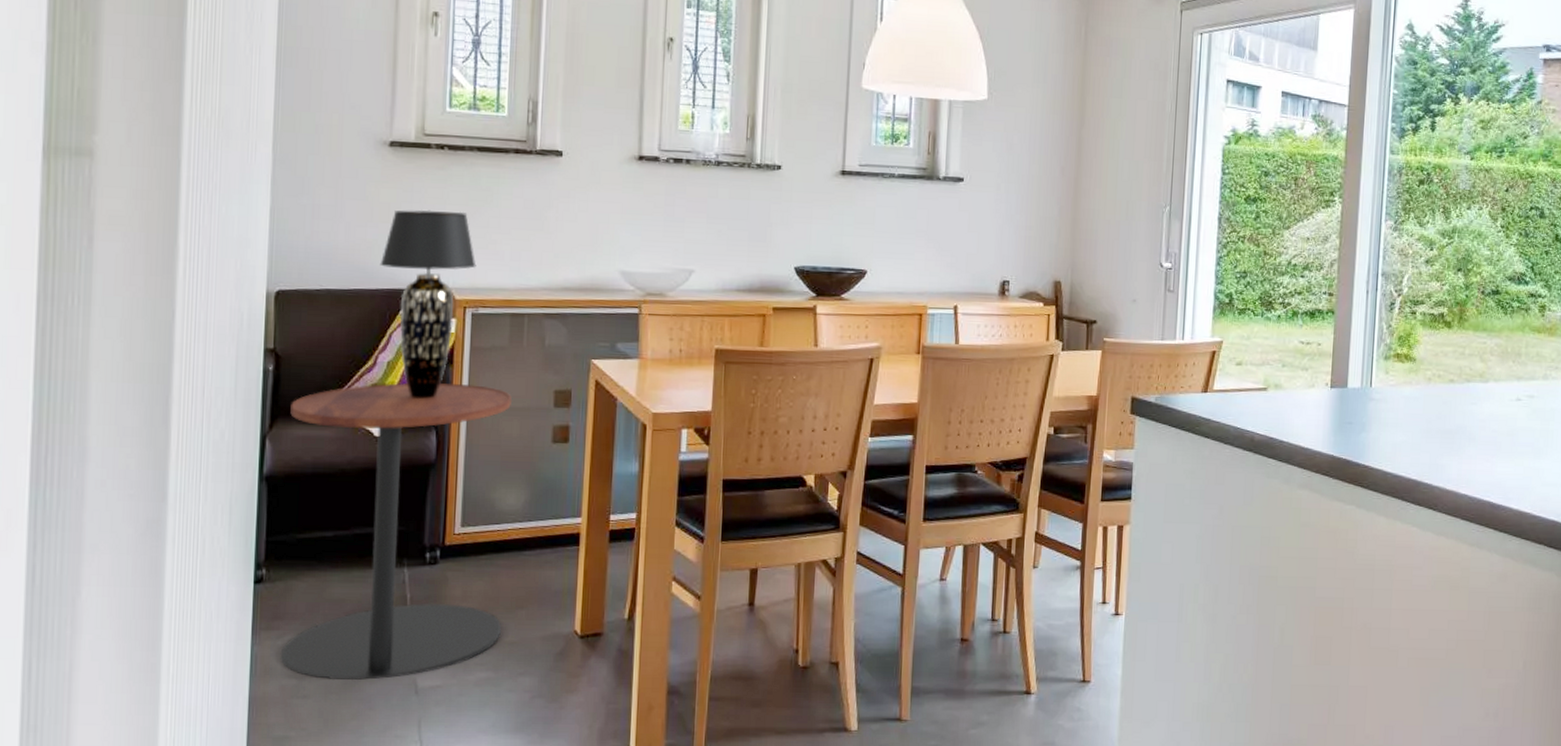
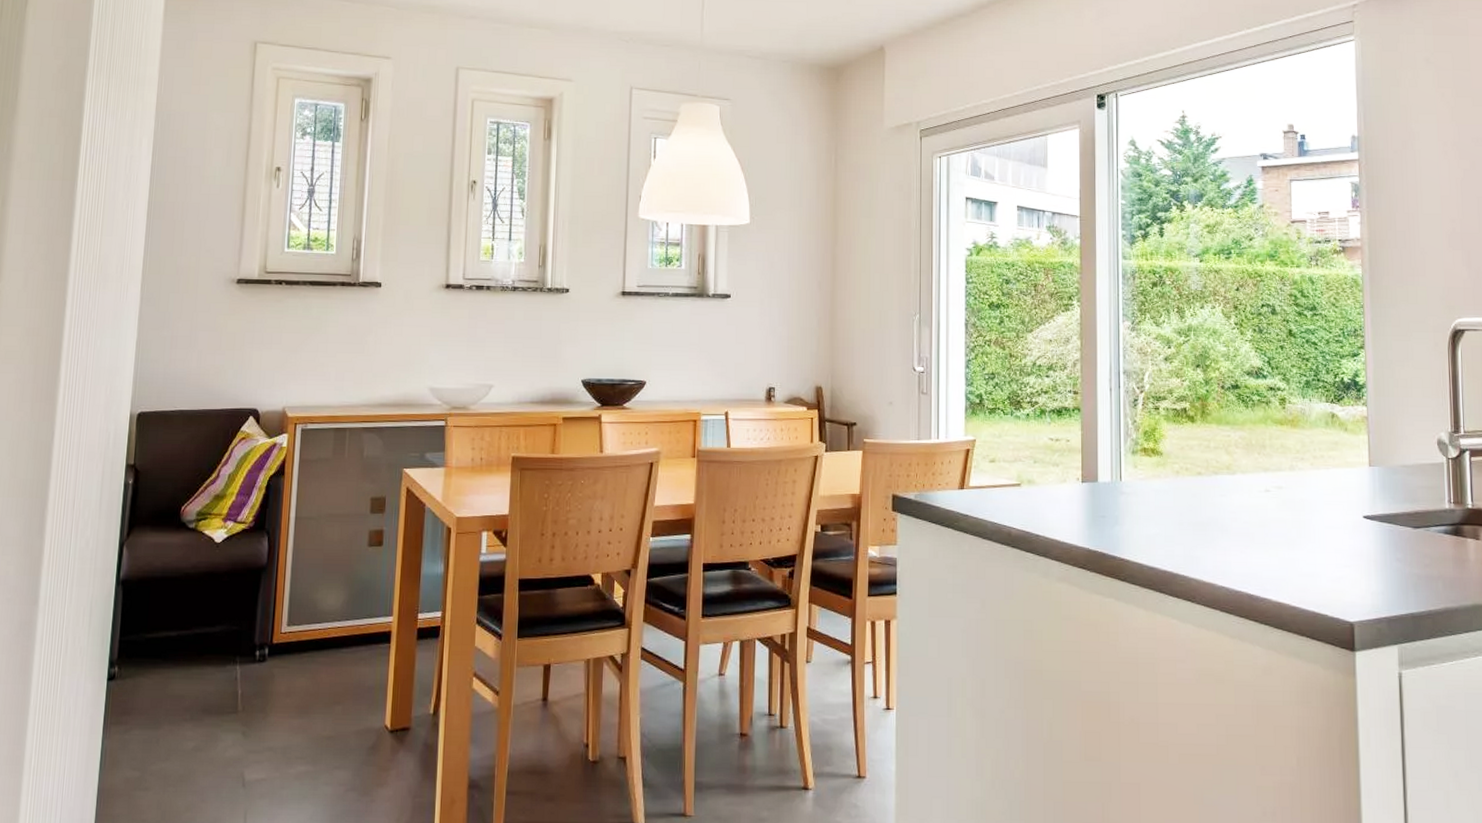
side table: present [280,383,513,681] -> none [126,493,335,774]
table lamp: present [379,210,477,399] -> none [225,338,307,507]

